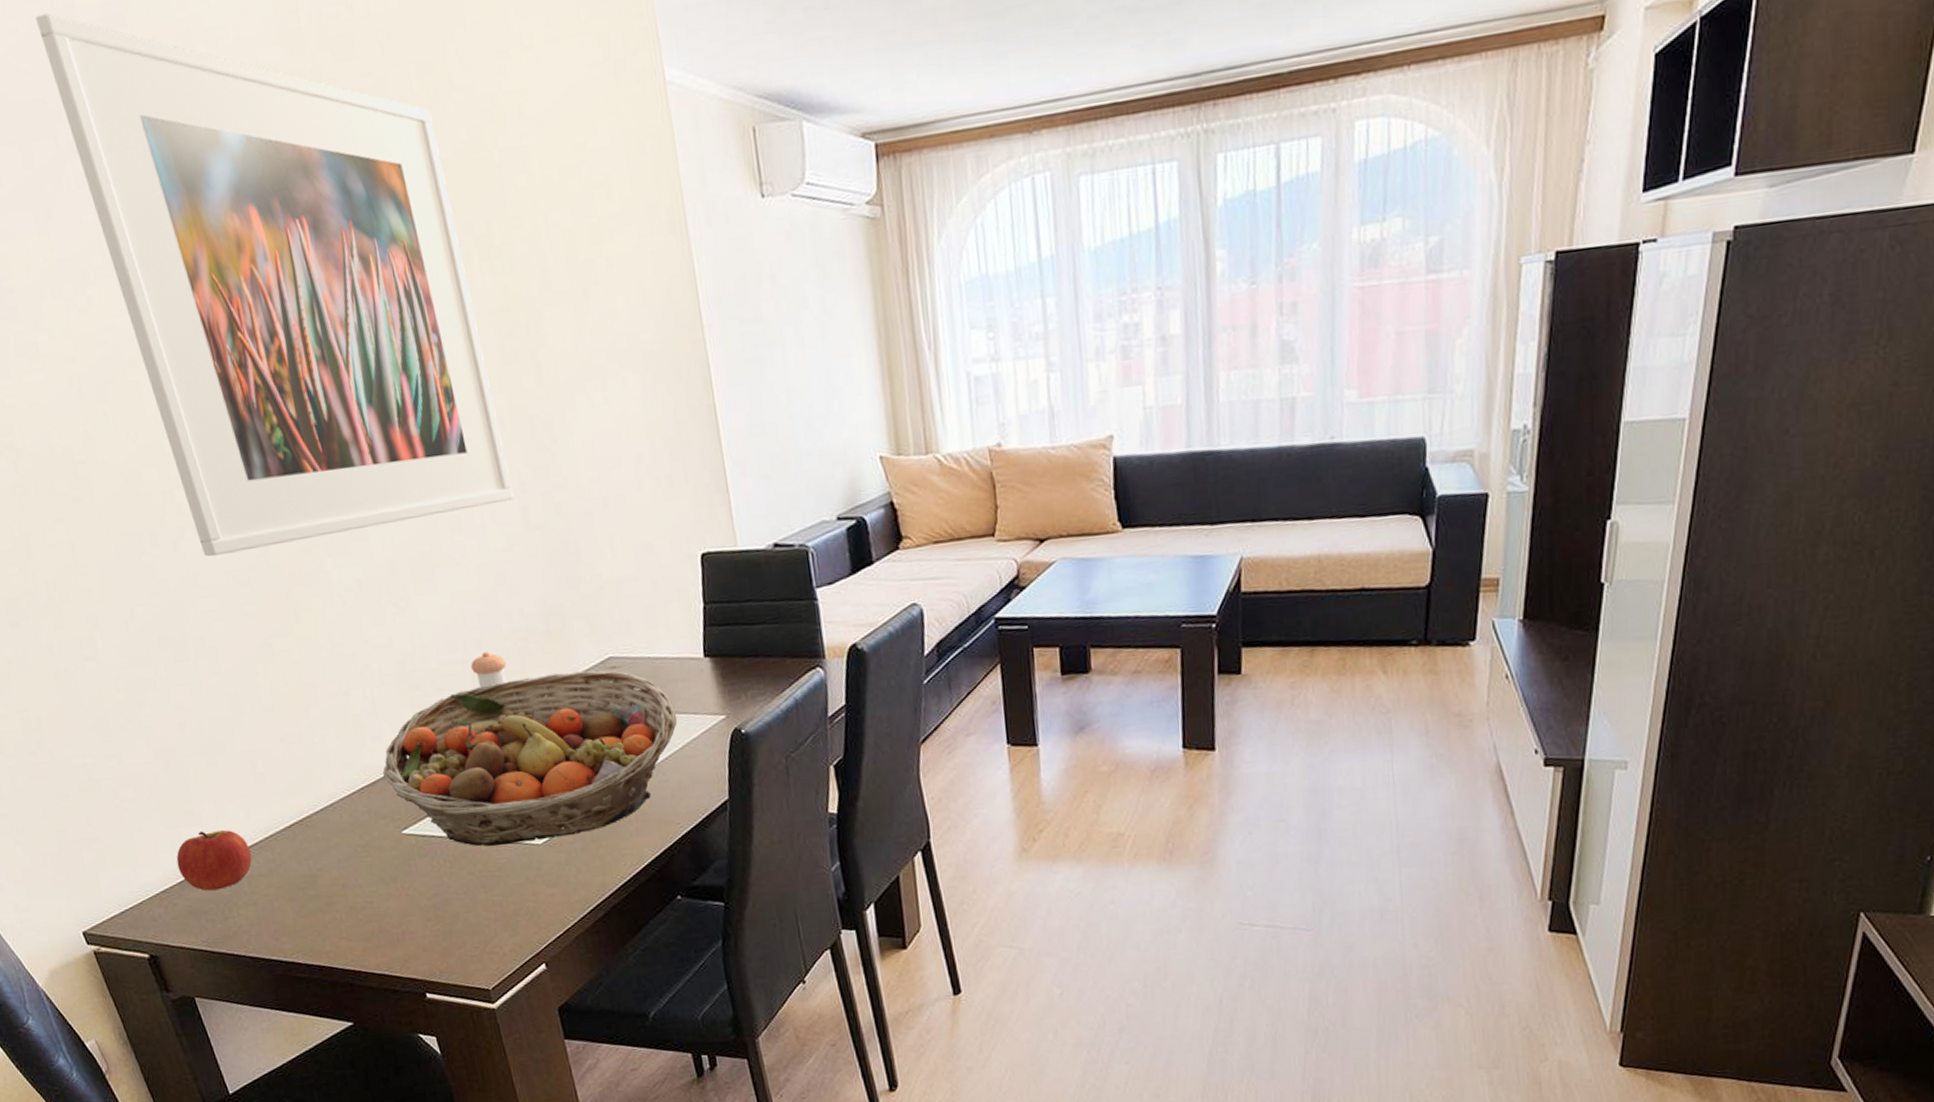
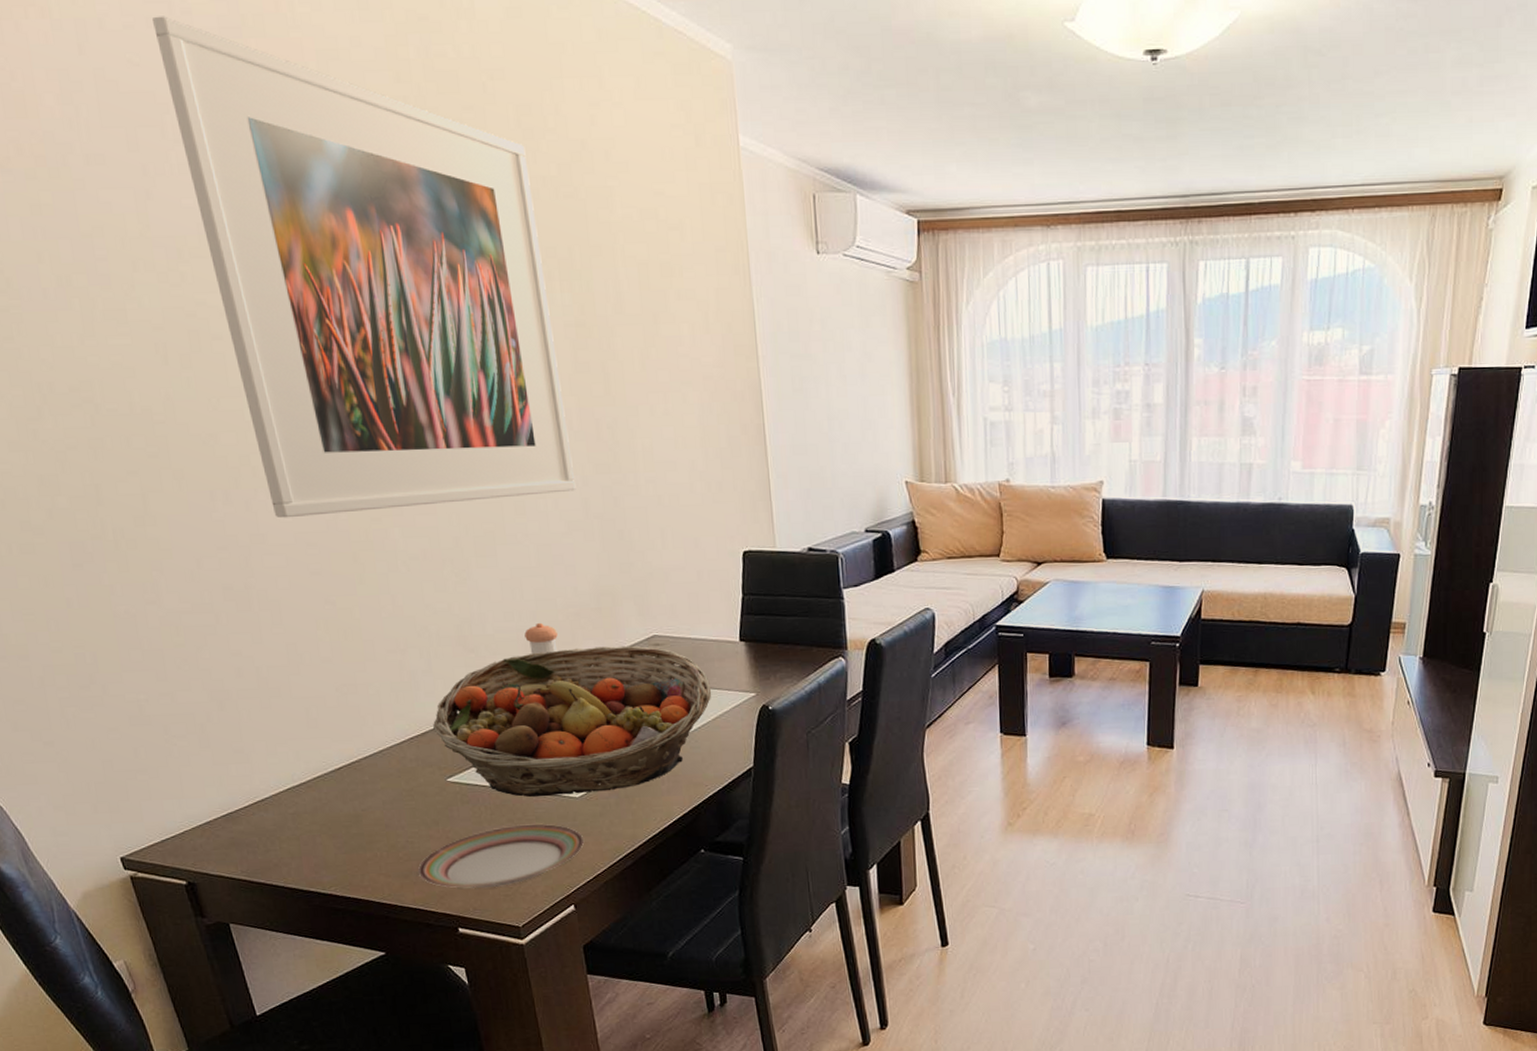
apple: present [176,829,252,891] -> none [222,768,299,825]
plate: none [379,875,551,950] -> present [418,824,584,888]

